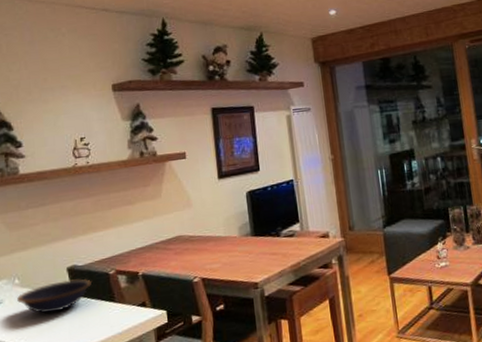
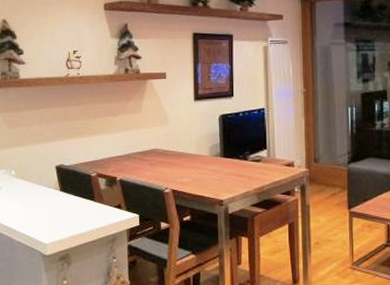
bowl: present [17,279,93,314] -> none [13,177,77,203]

